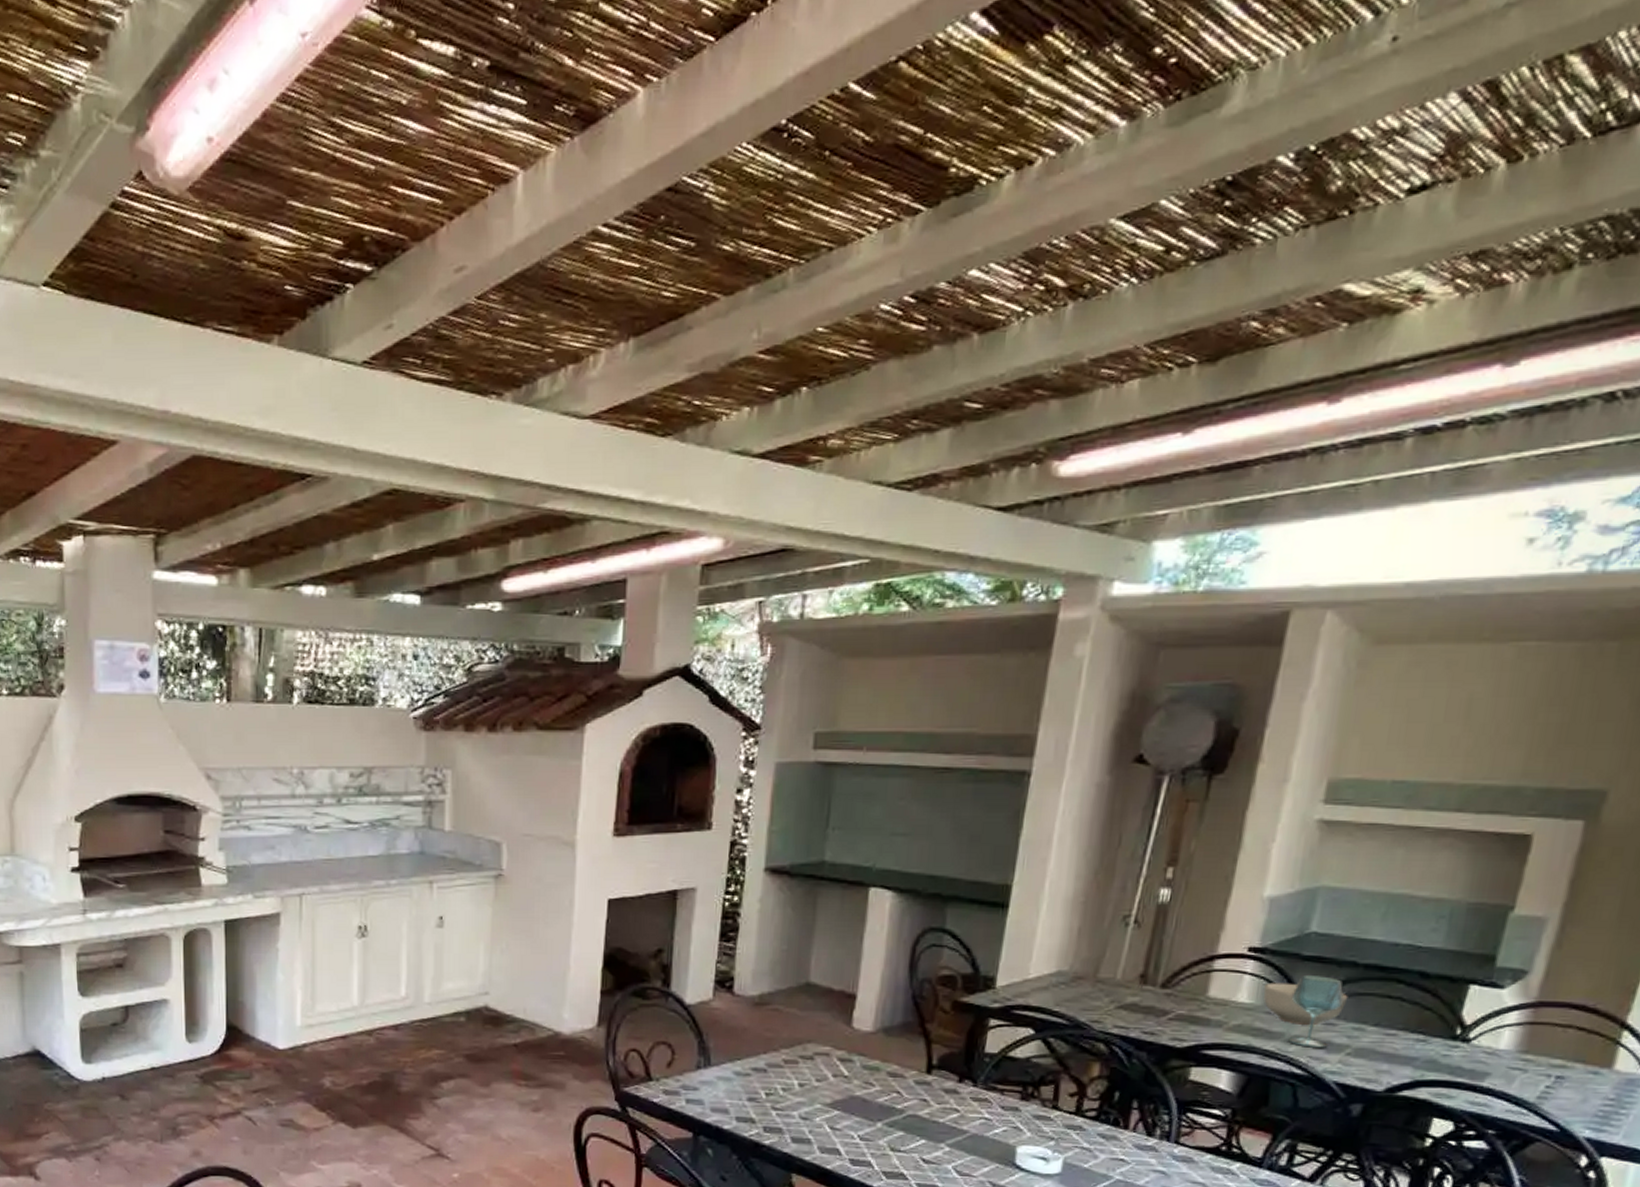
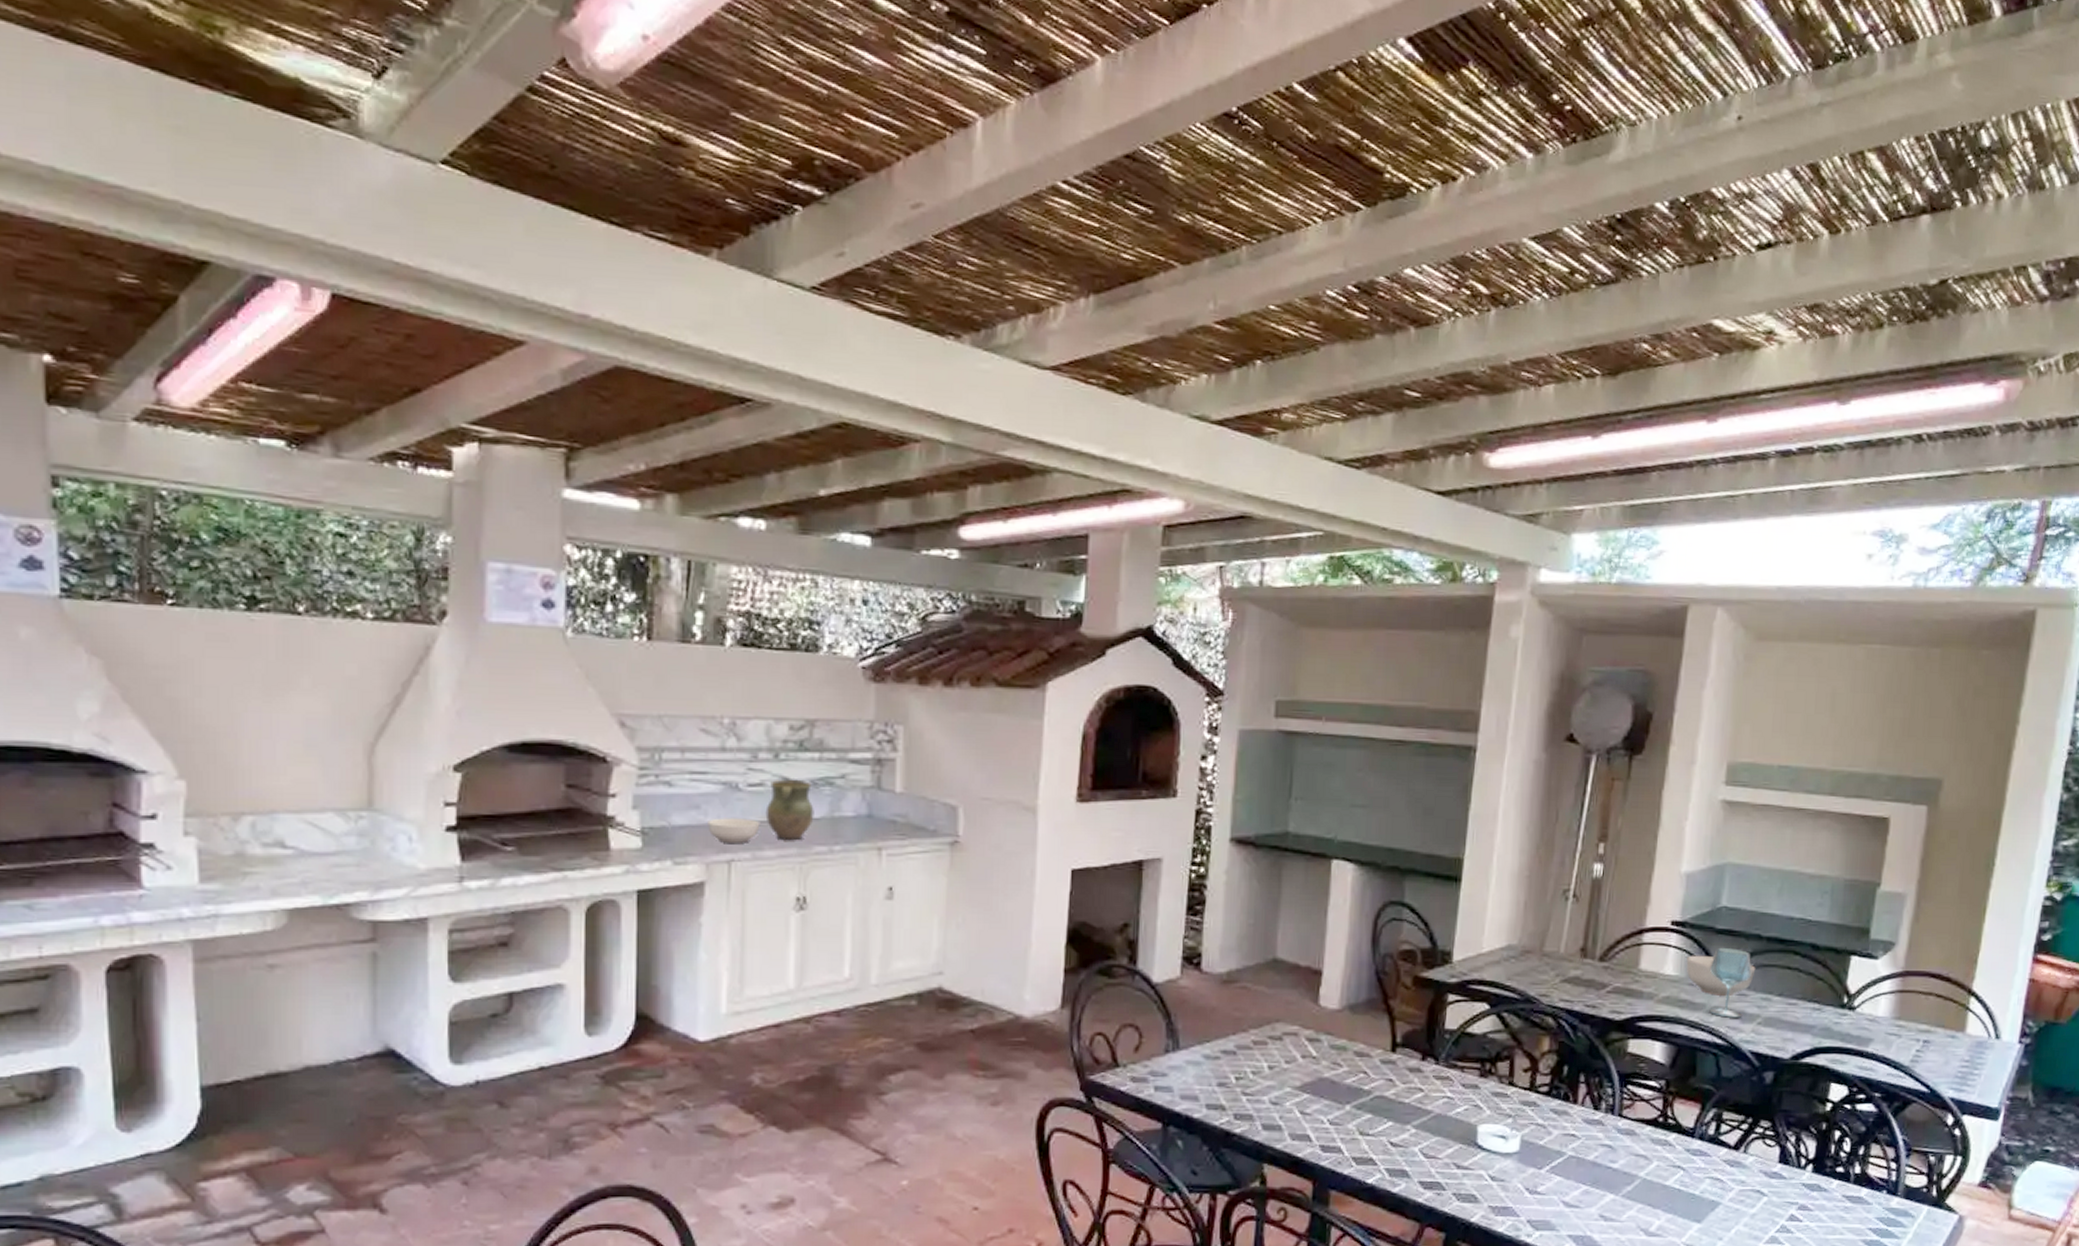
bowl: none [282,857,326,879] -> present [708,818,760,843]
ceramic jug: none [330,822,373,876] -> present [765,780,814,841]

